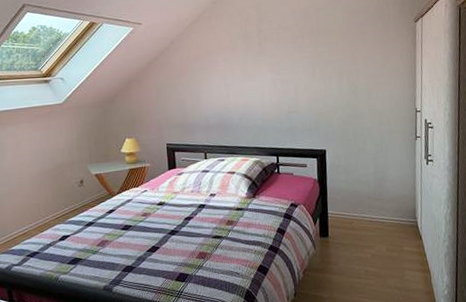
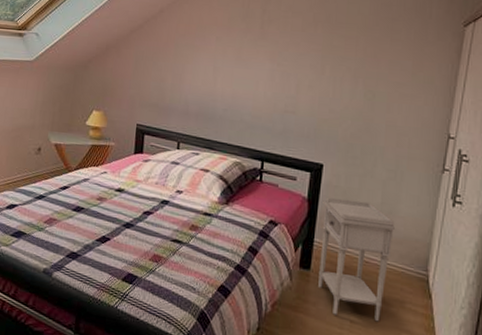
nightstand: none [330,173,388,269] -> present [318,197,395,322]

